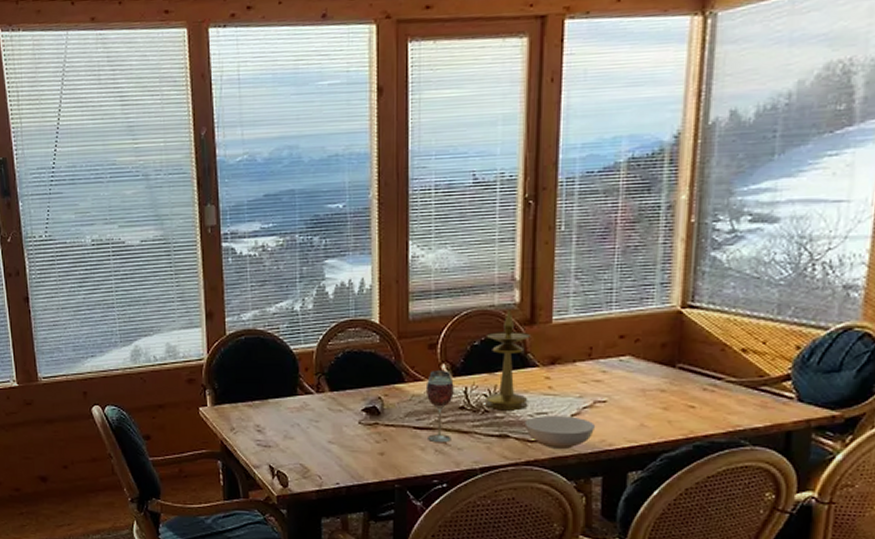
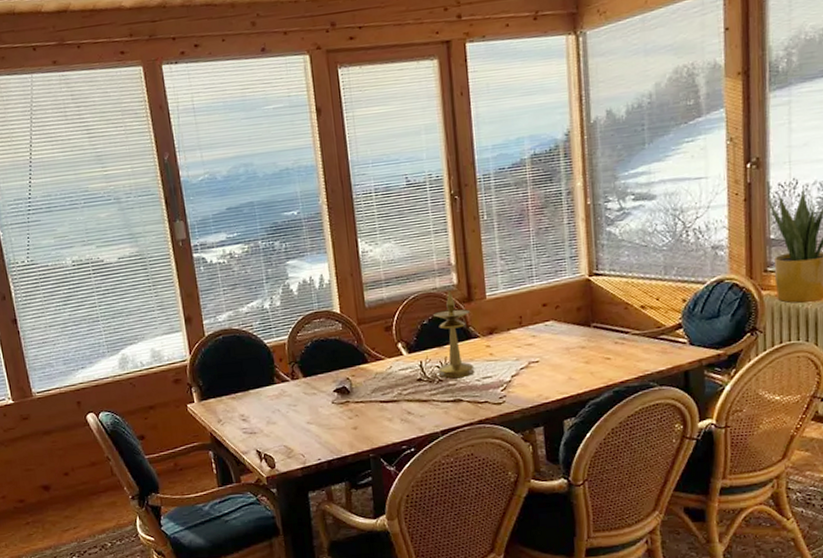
wineglass: present [425,371,454,443] -> none [386,348,414,413]
bowl: present [524,416,596,450] -> none [473,377,533,408]

